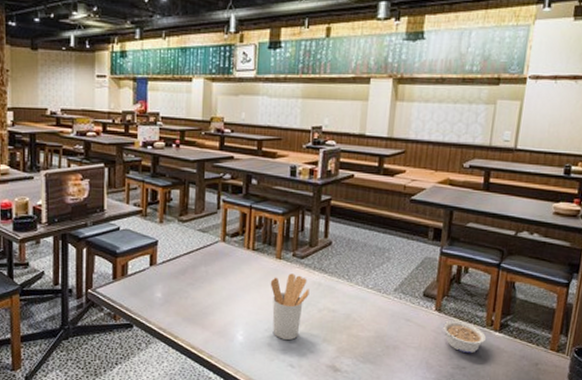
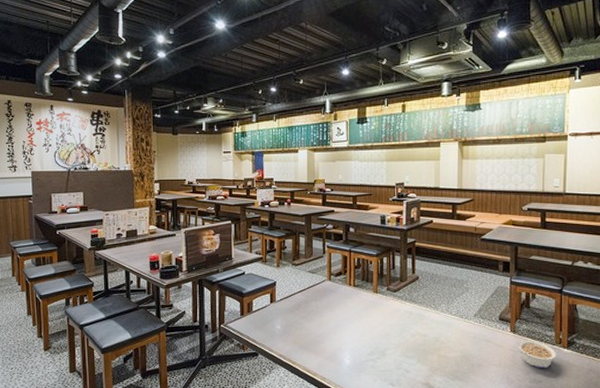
utensil holder: present [270,273,310,340] -> none [370,305,403,362]

